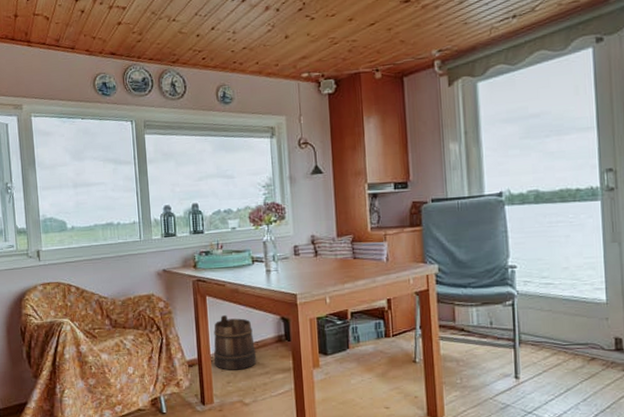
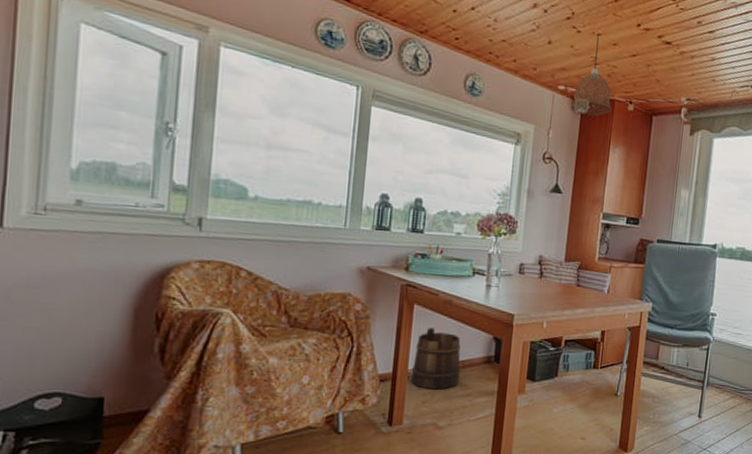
pendant lamp: none [317,14,358,95] -> present [571,33,612,116]

